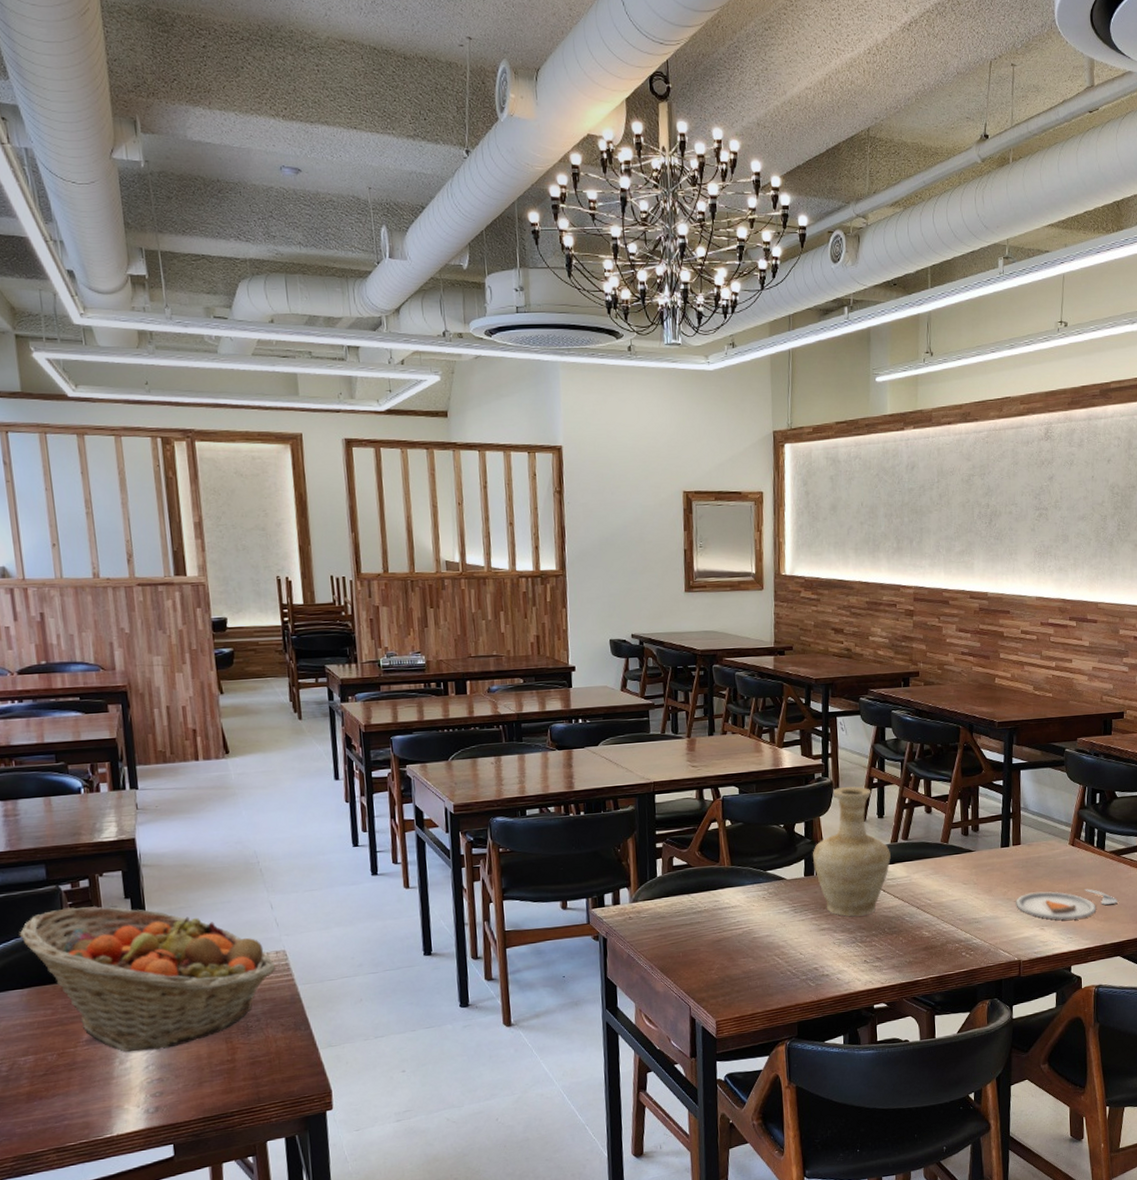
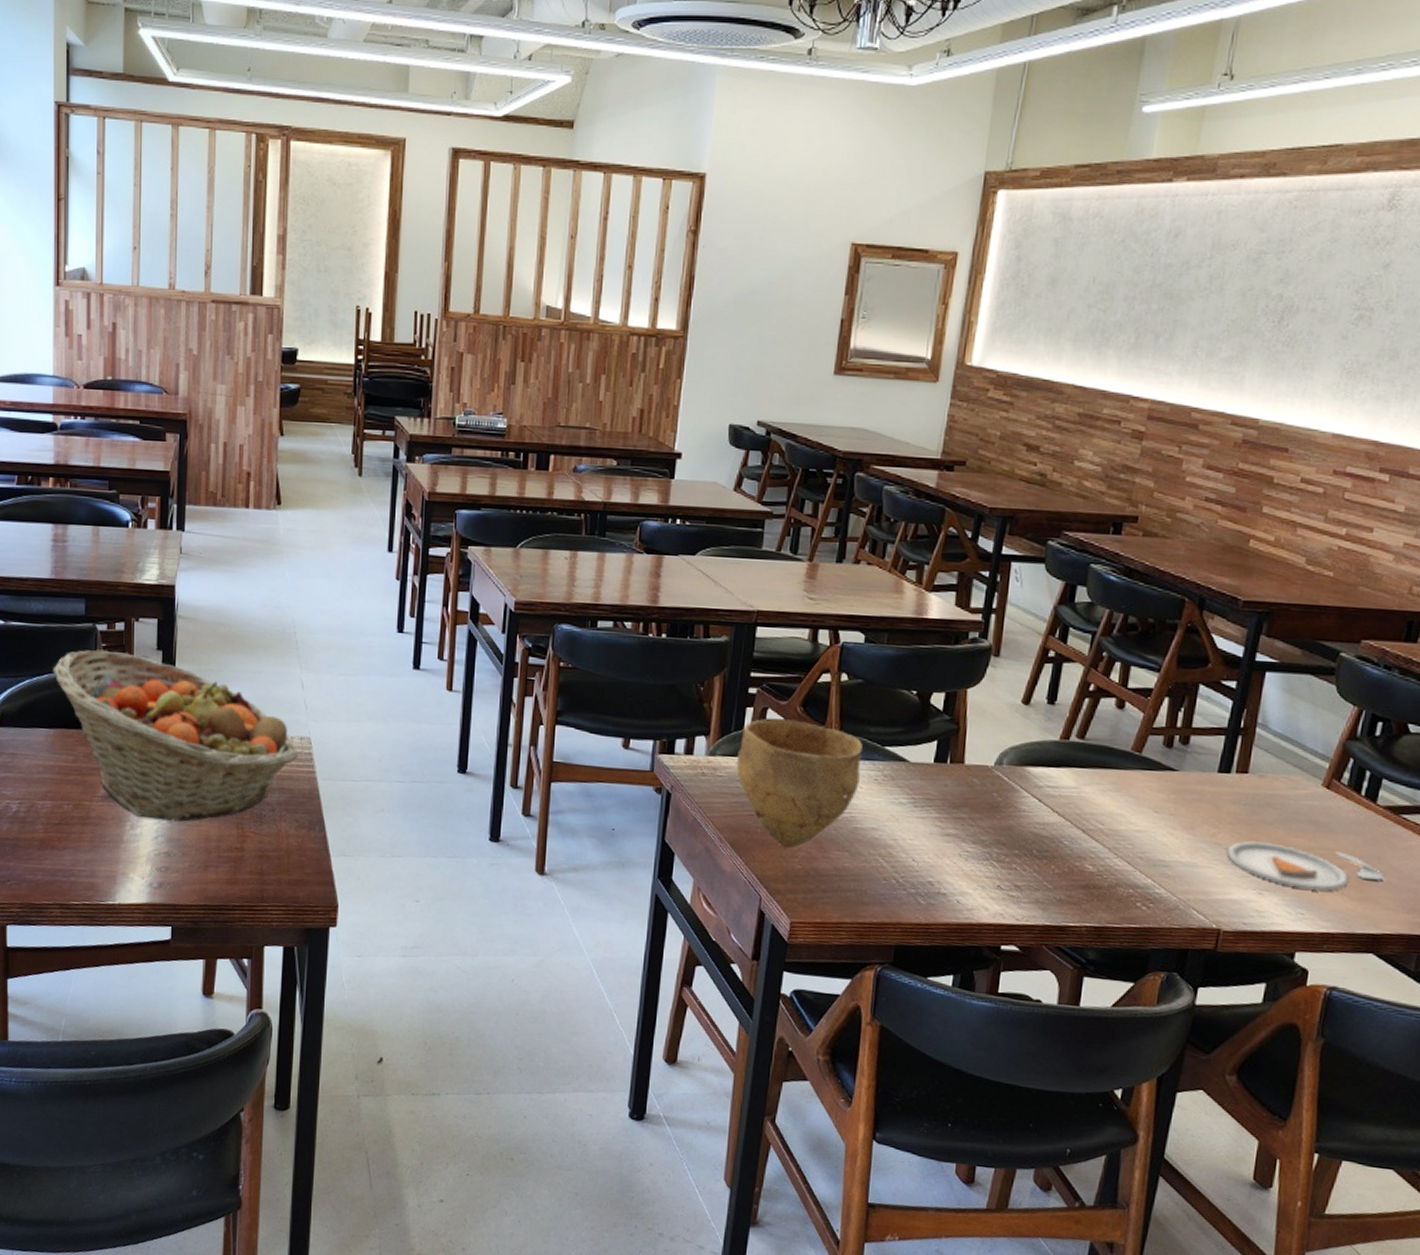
bowl: none [654,862,753,963] -> present [736,719,863,848]
vase: present [812,786,891,917] -> none [948,655,1057,828]

